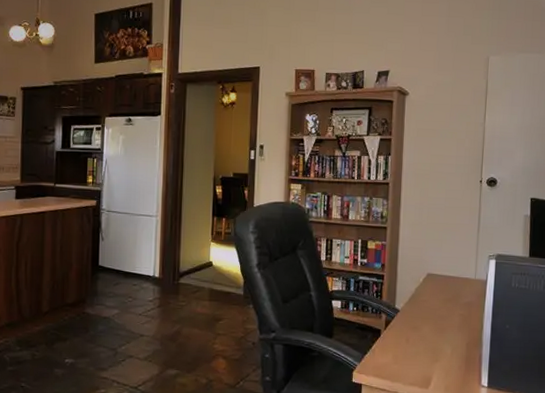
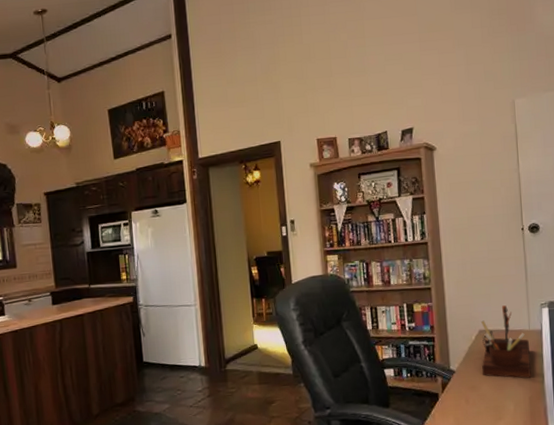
desk organizer: none [425,253,473,325] -> present [481,305,531,378]

